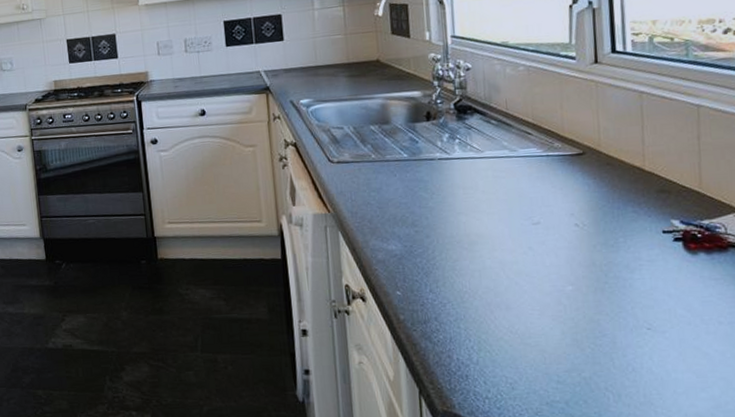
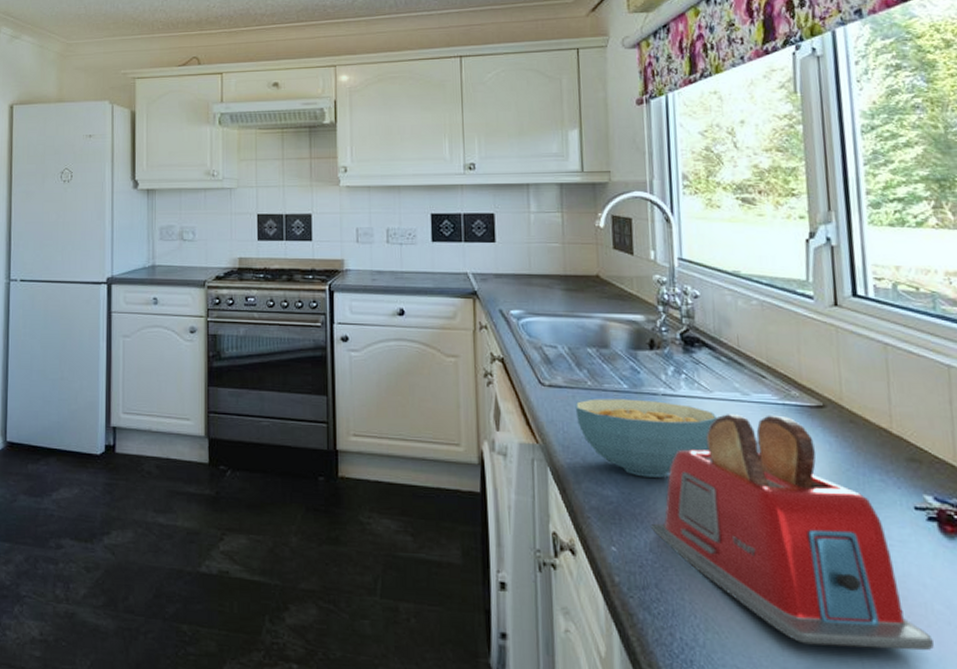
cereal bowl: none [361,165,489,231] -> present [575,398,718,478]
toaster: none [430,165,675,353] -> present [650,414,934,651]

